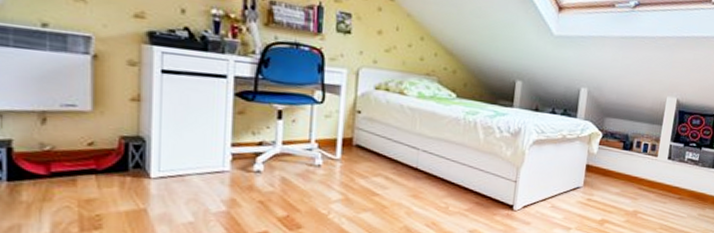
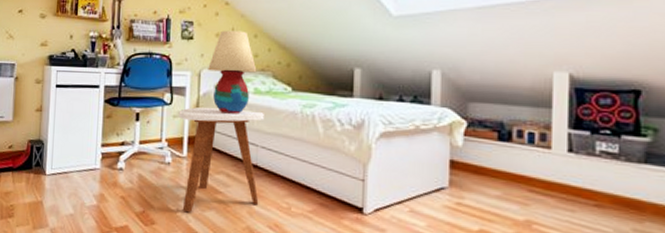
side table: none [331,107,427,216] -> present [178,107,264,213]
table lamp: none [367,28,422,118] -> present [208,30,257,114]

